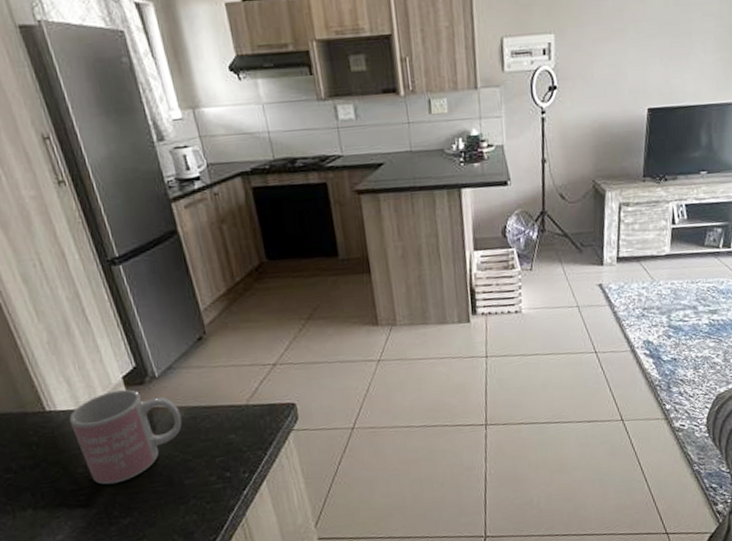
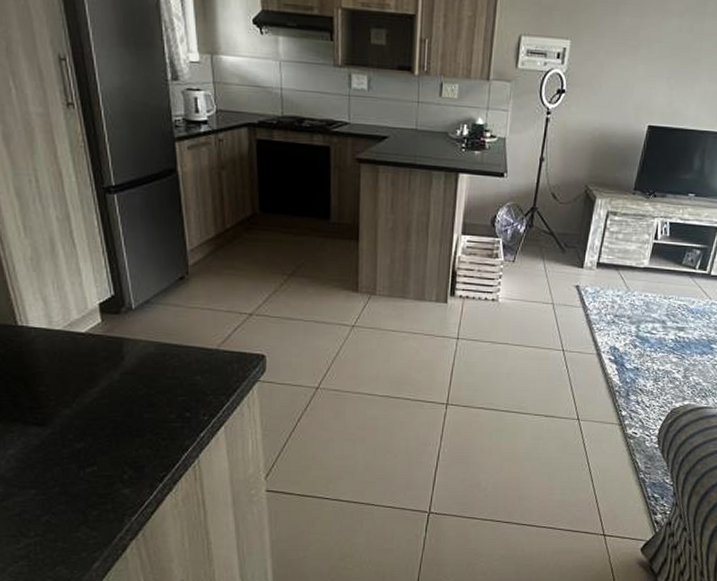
mug: present [69,389,182,485] -> none [39,316,151,407]

